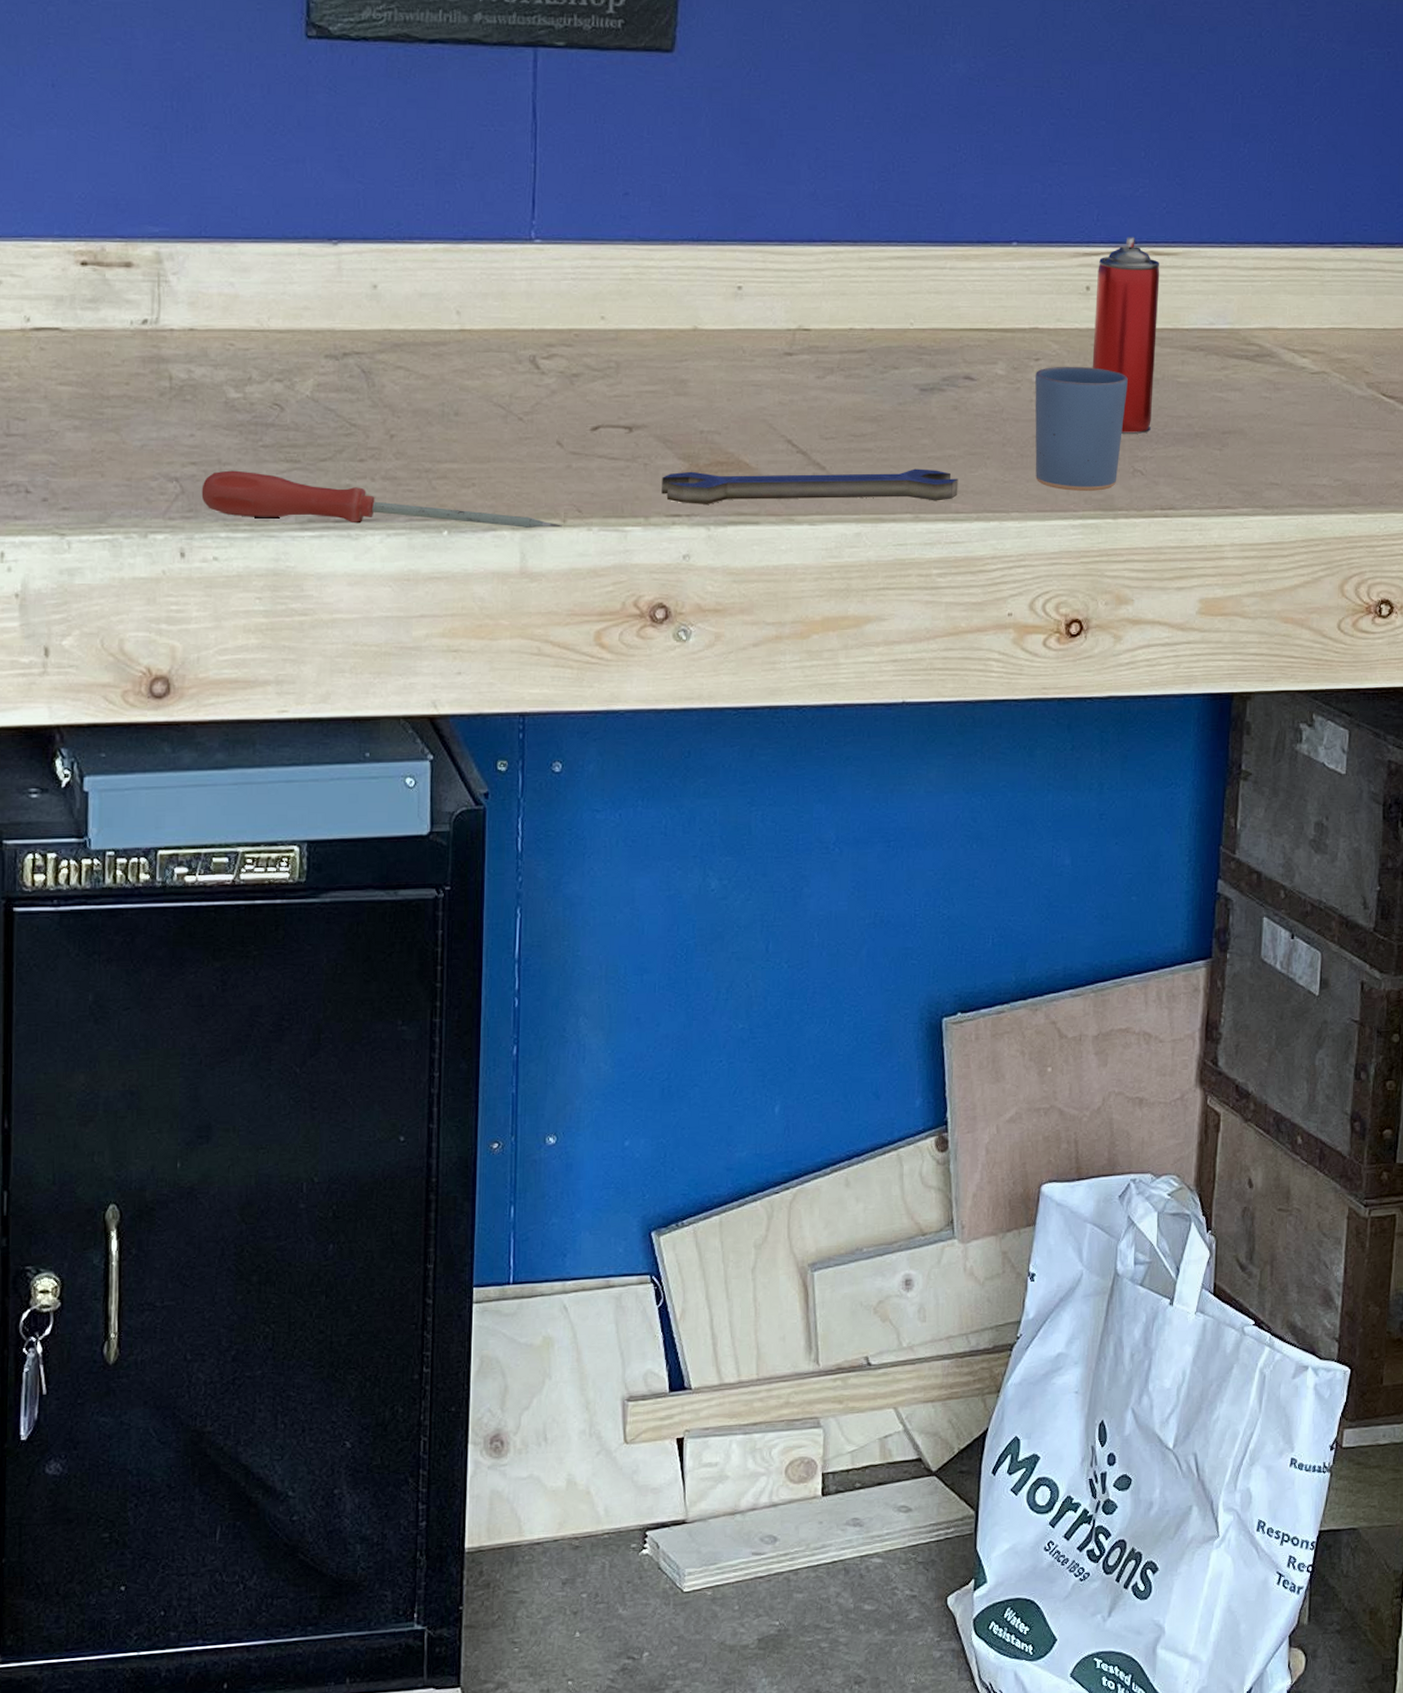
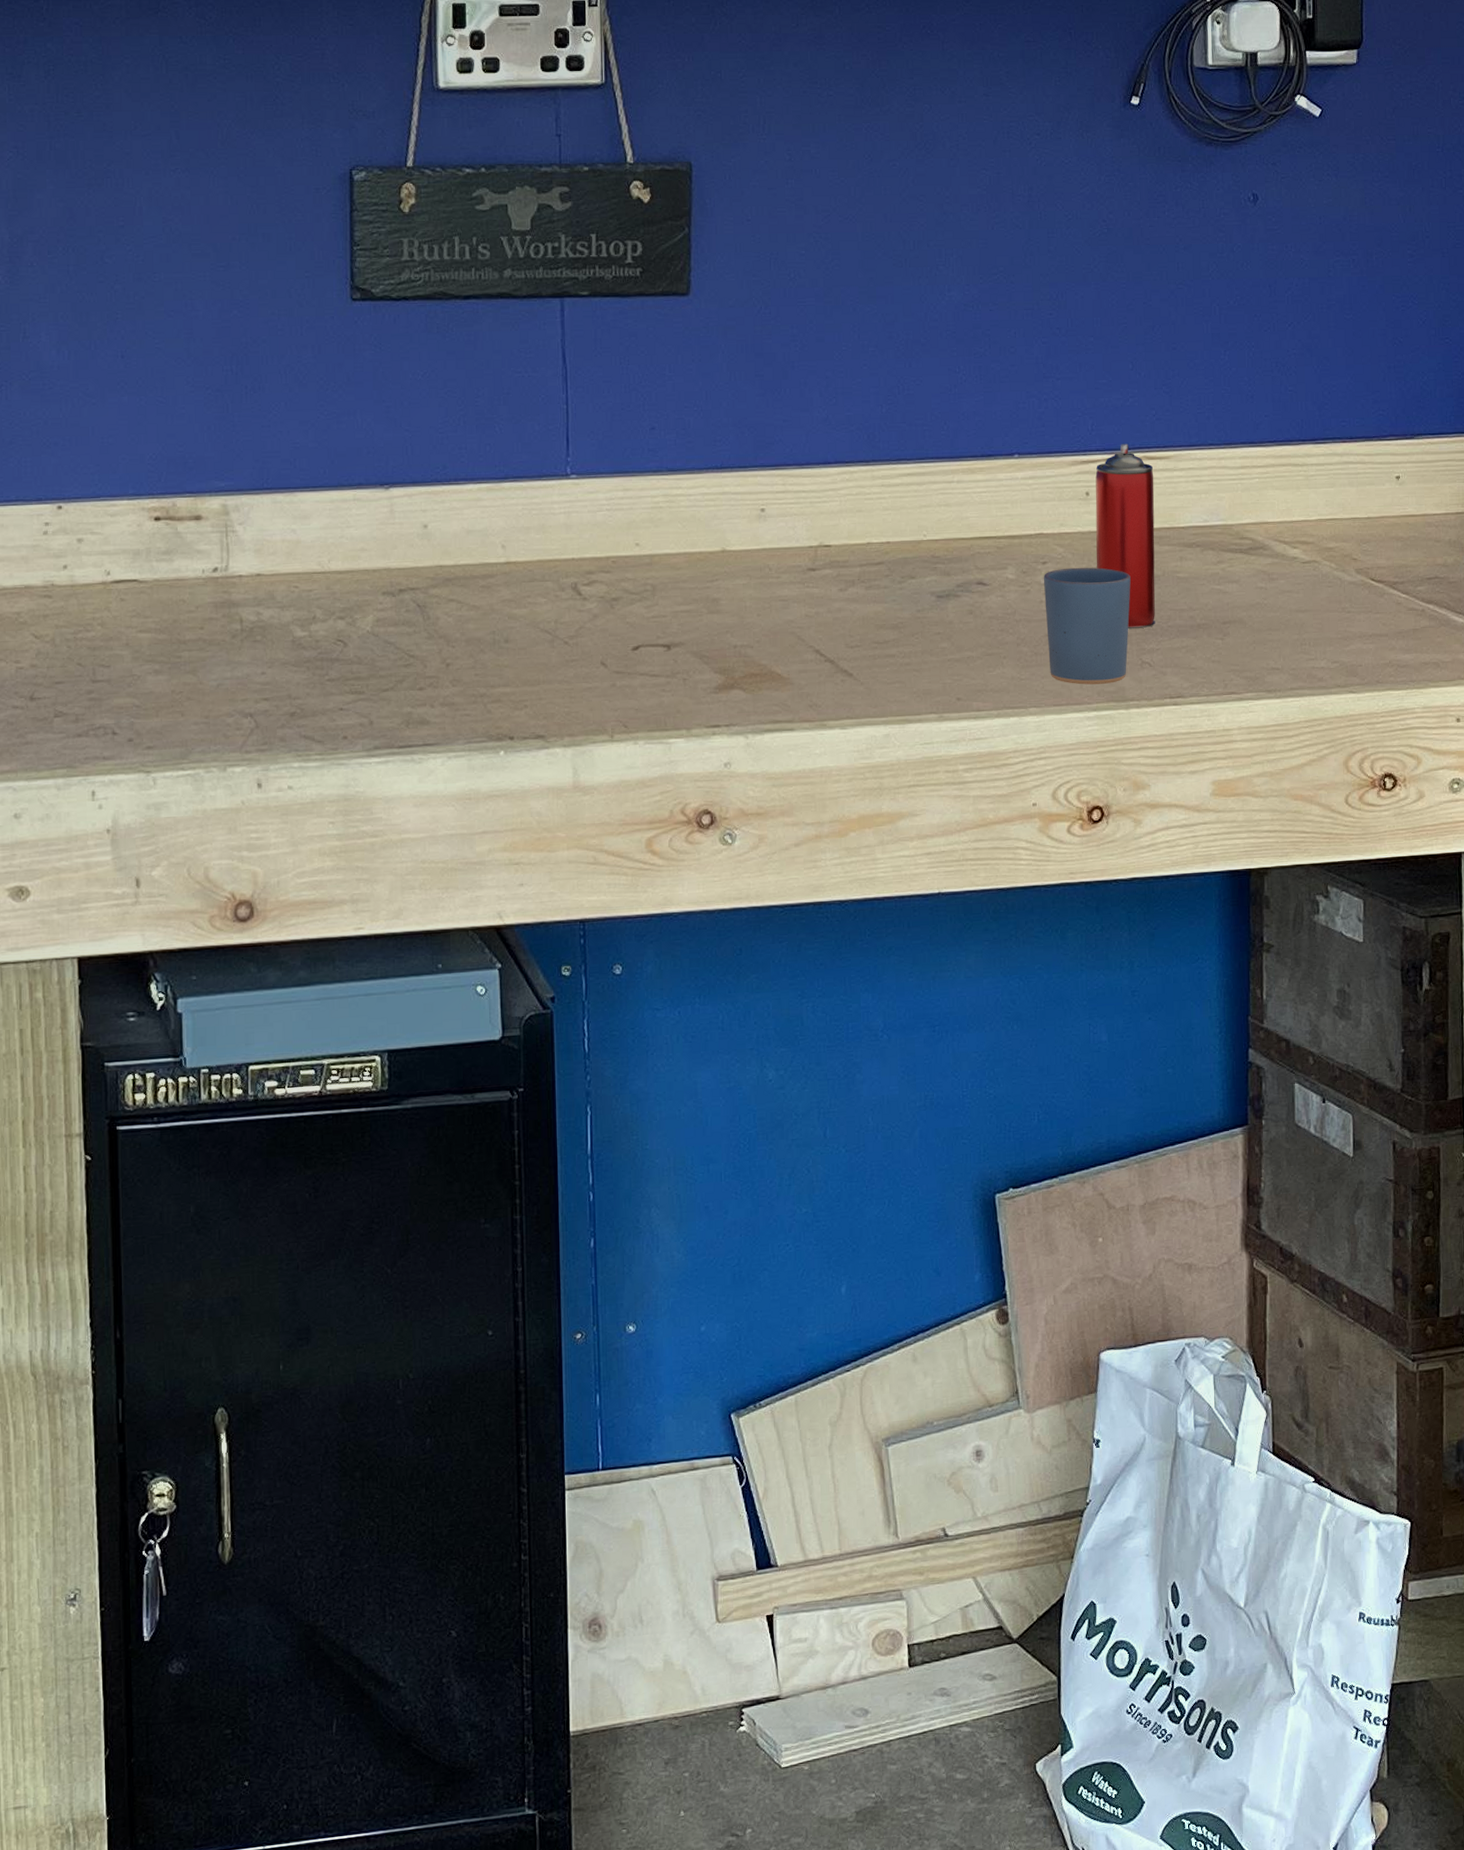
screwdriver: present [201,470,562,529] -> none [274,704,610,748]
wrench: present [661,468,958,504] -> none [701,670,978,715]

